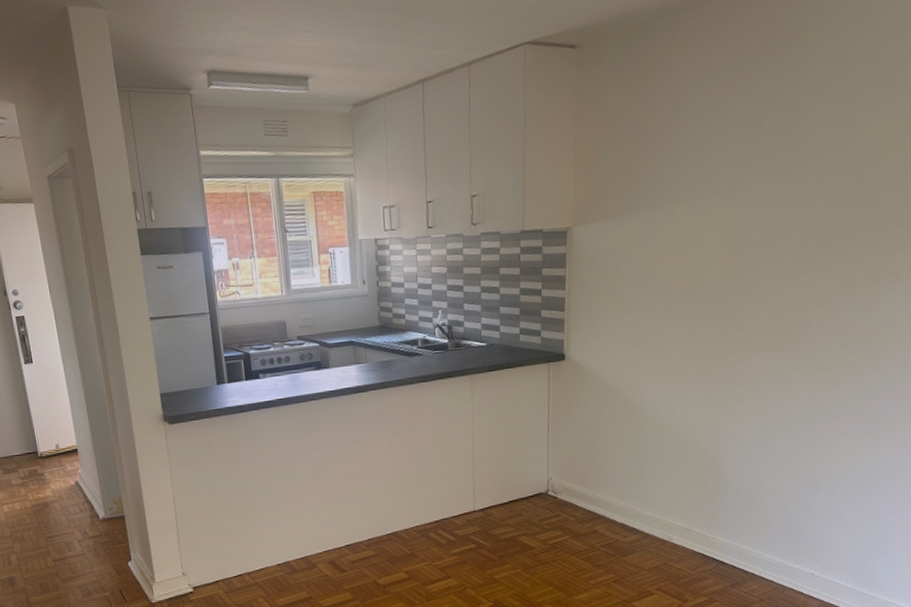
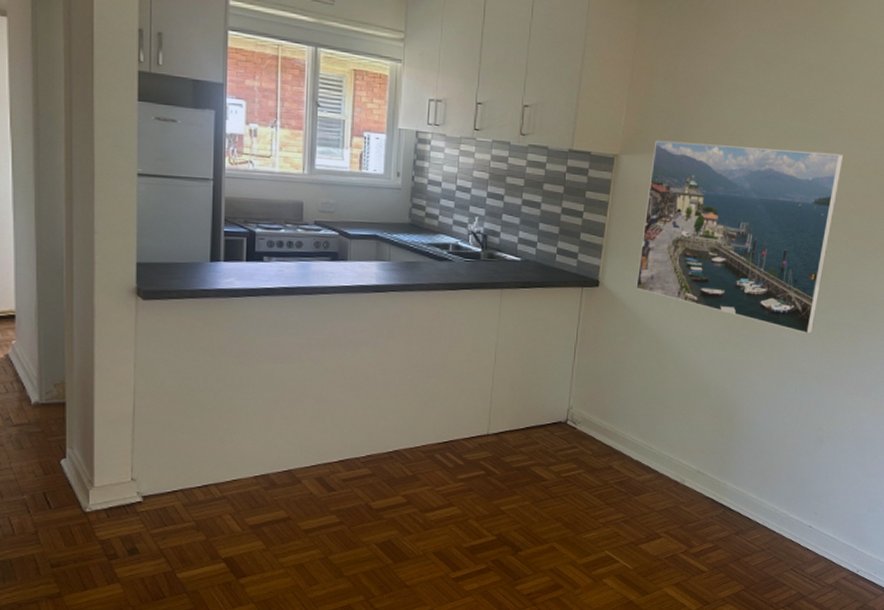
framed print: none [602,183,817,380] -> present [636,140,844,335]

